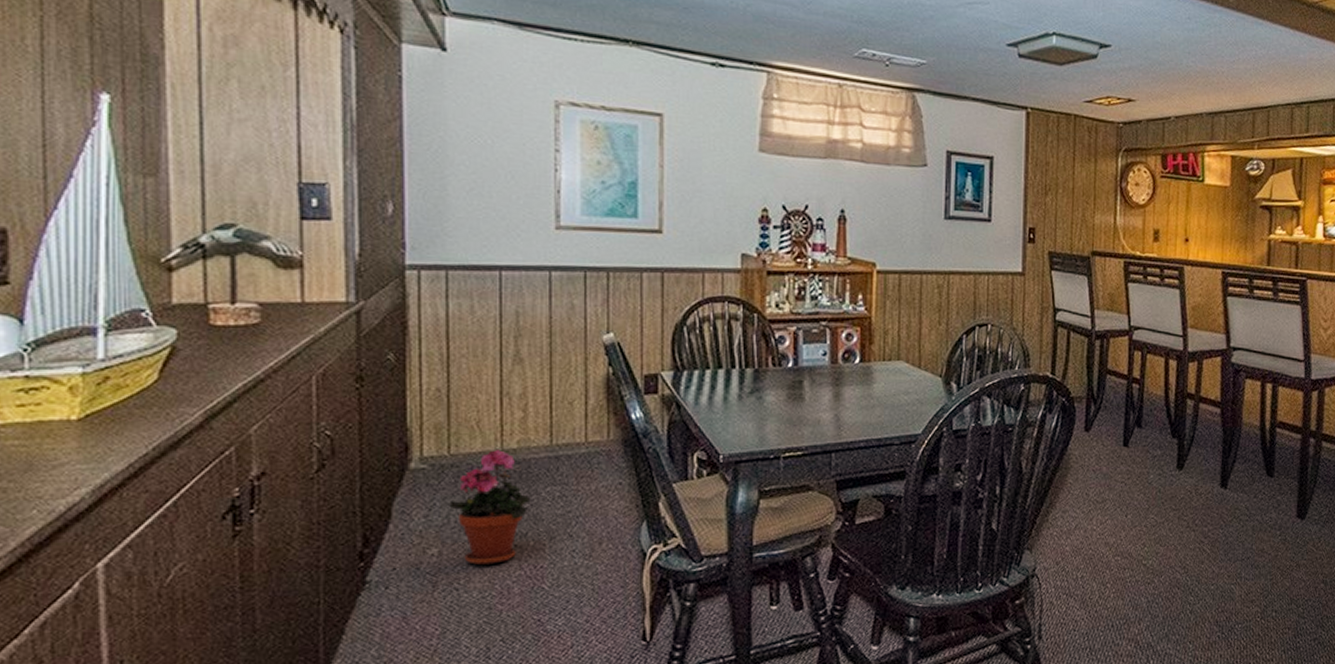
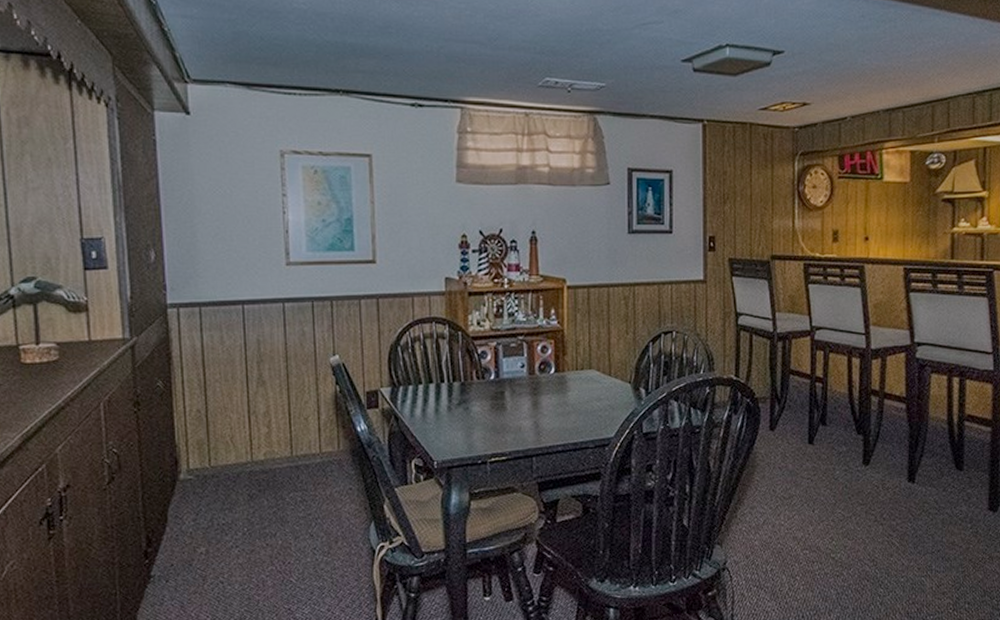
potted plant: present [449,450,531,566] -> none [212,462,278,562]

